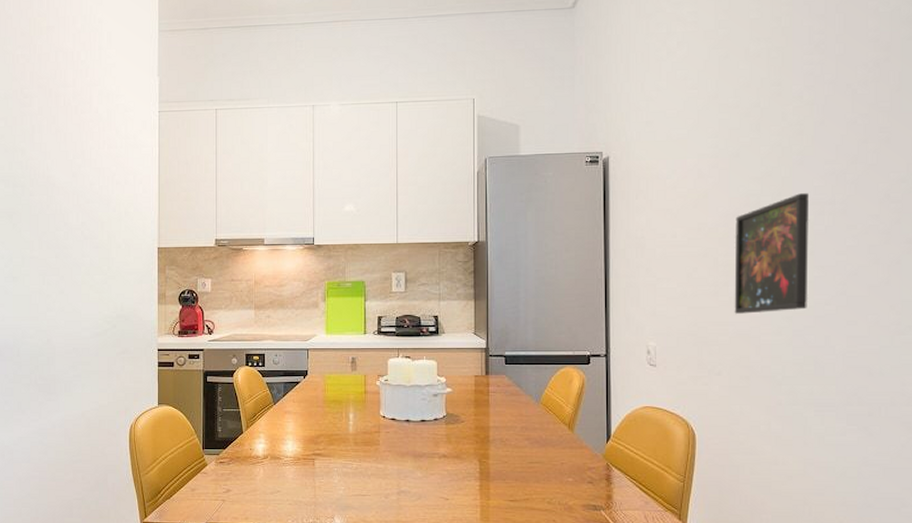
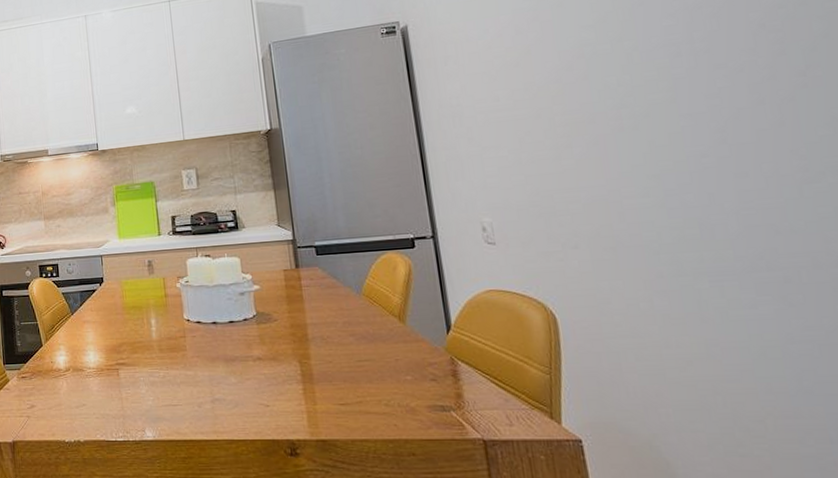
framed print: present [734,193,809,314] -> none [569,35,678,178]

